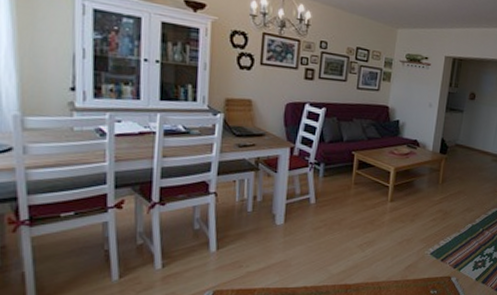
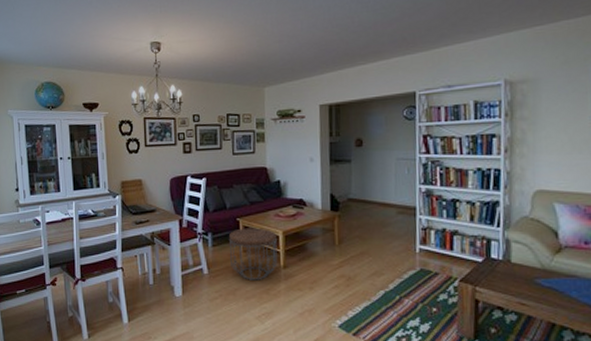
side table: none [340,161,389,212] -> present [228,228,278,280]

